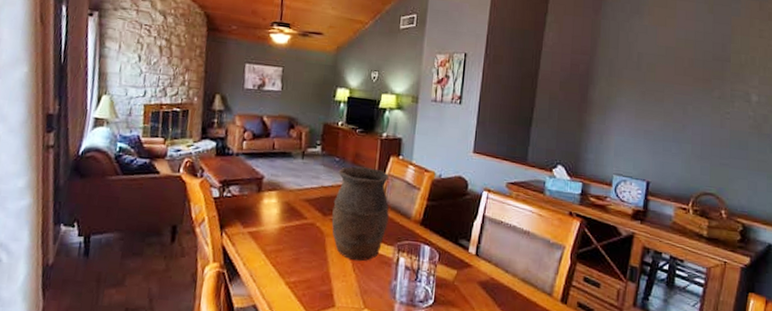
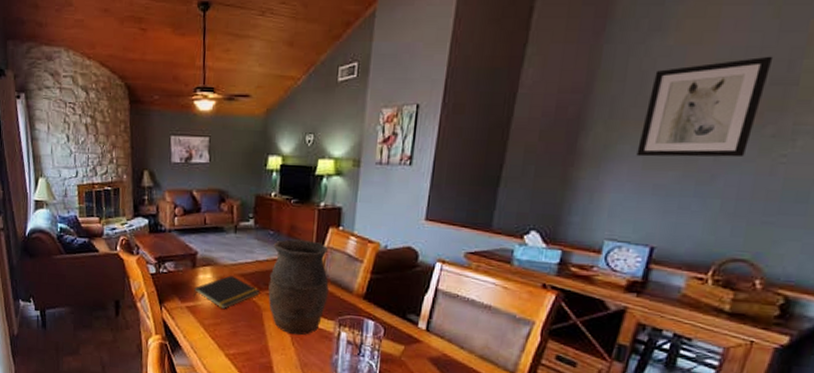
notepad: none [257,200,324,235] -> present [194,275,260,310]
wall art: none [630,39,713,113] -> present [636,56,774,158]

